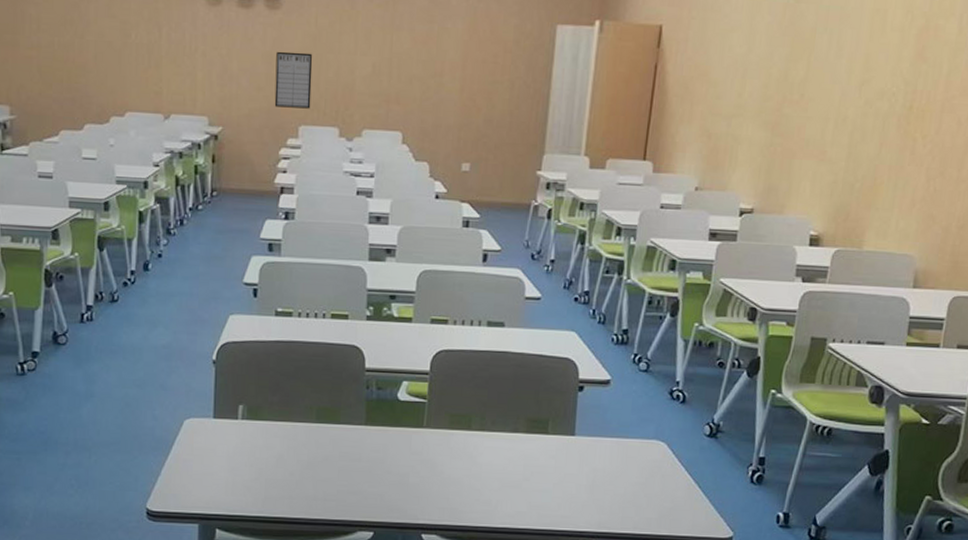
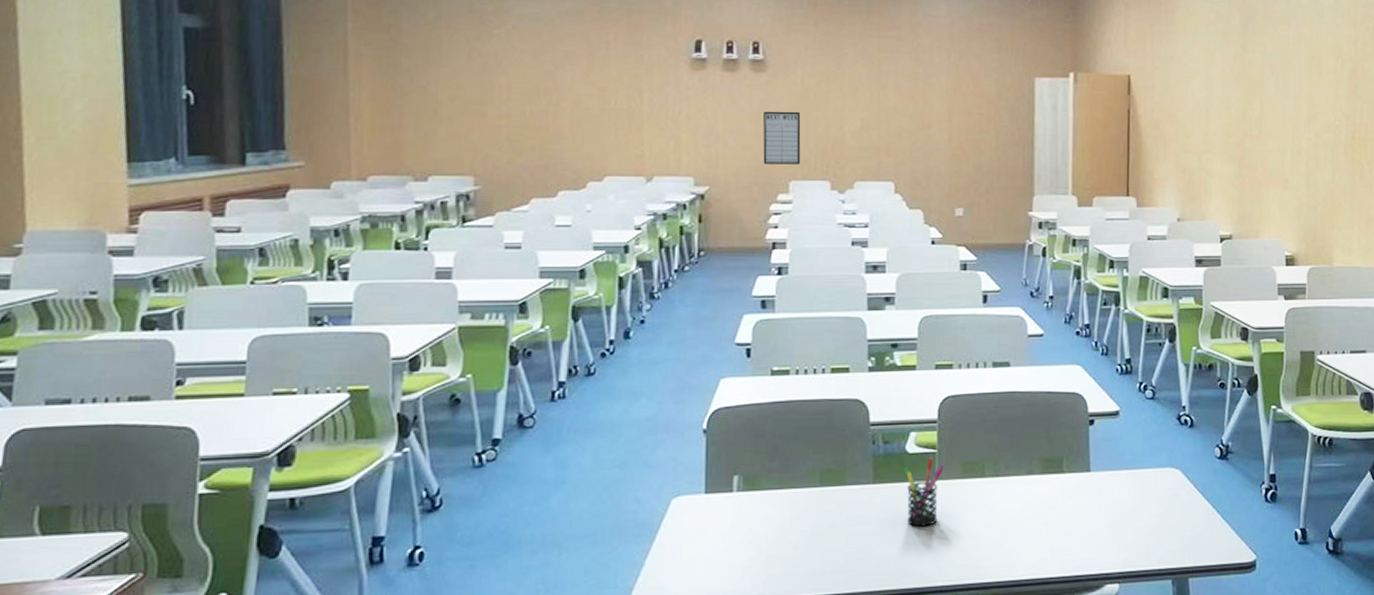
pen holder: none [394,407,433,469] -> present [903,458,944,527]

